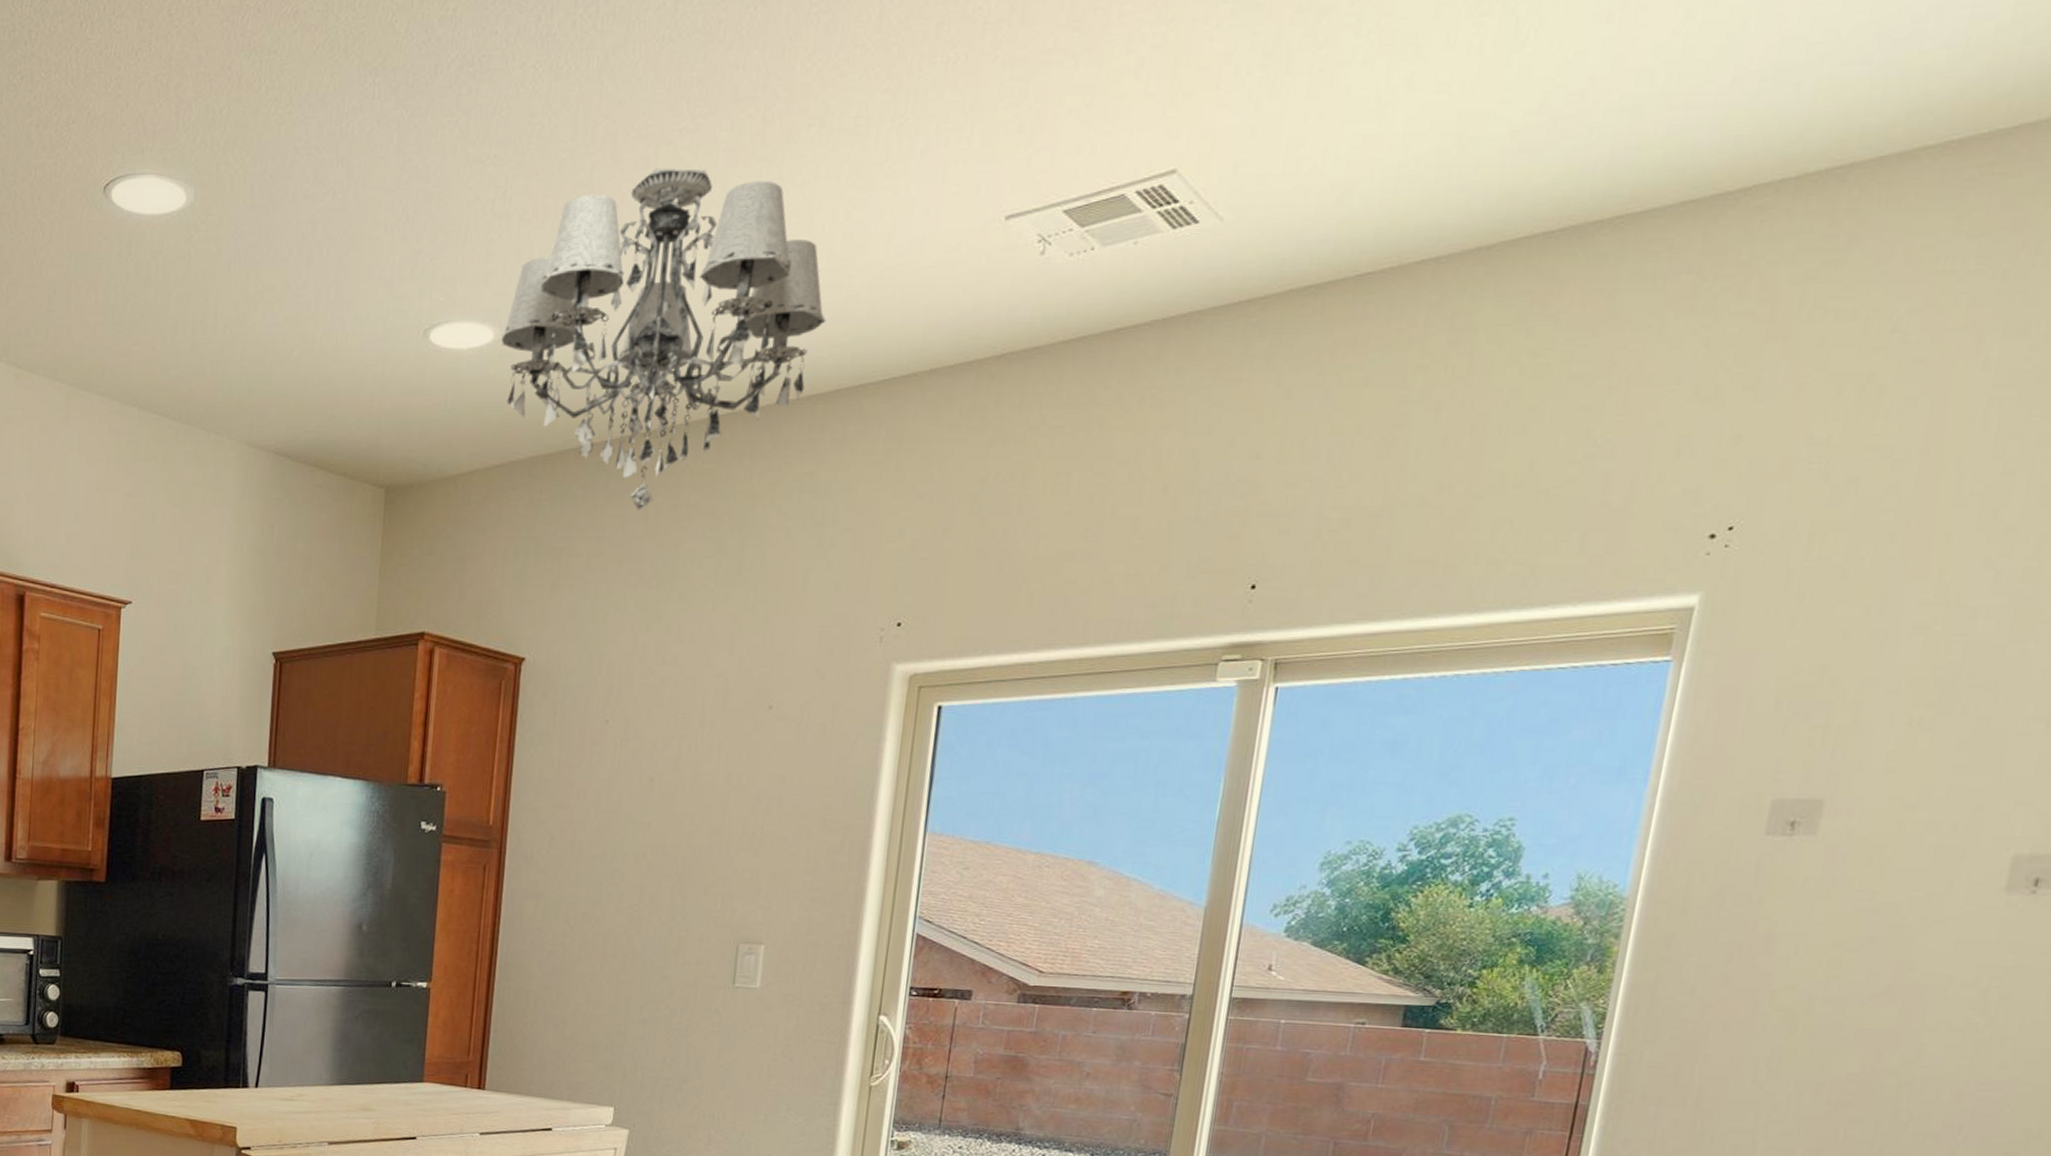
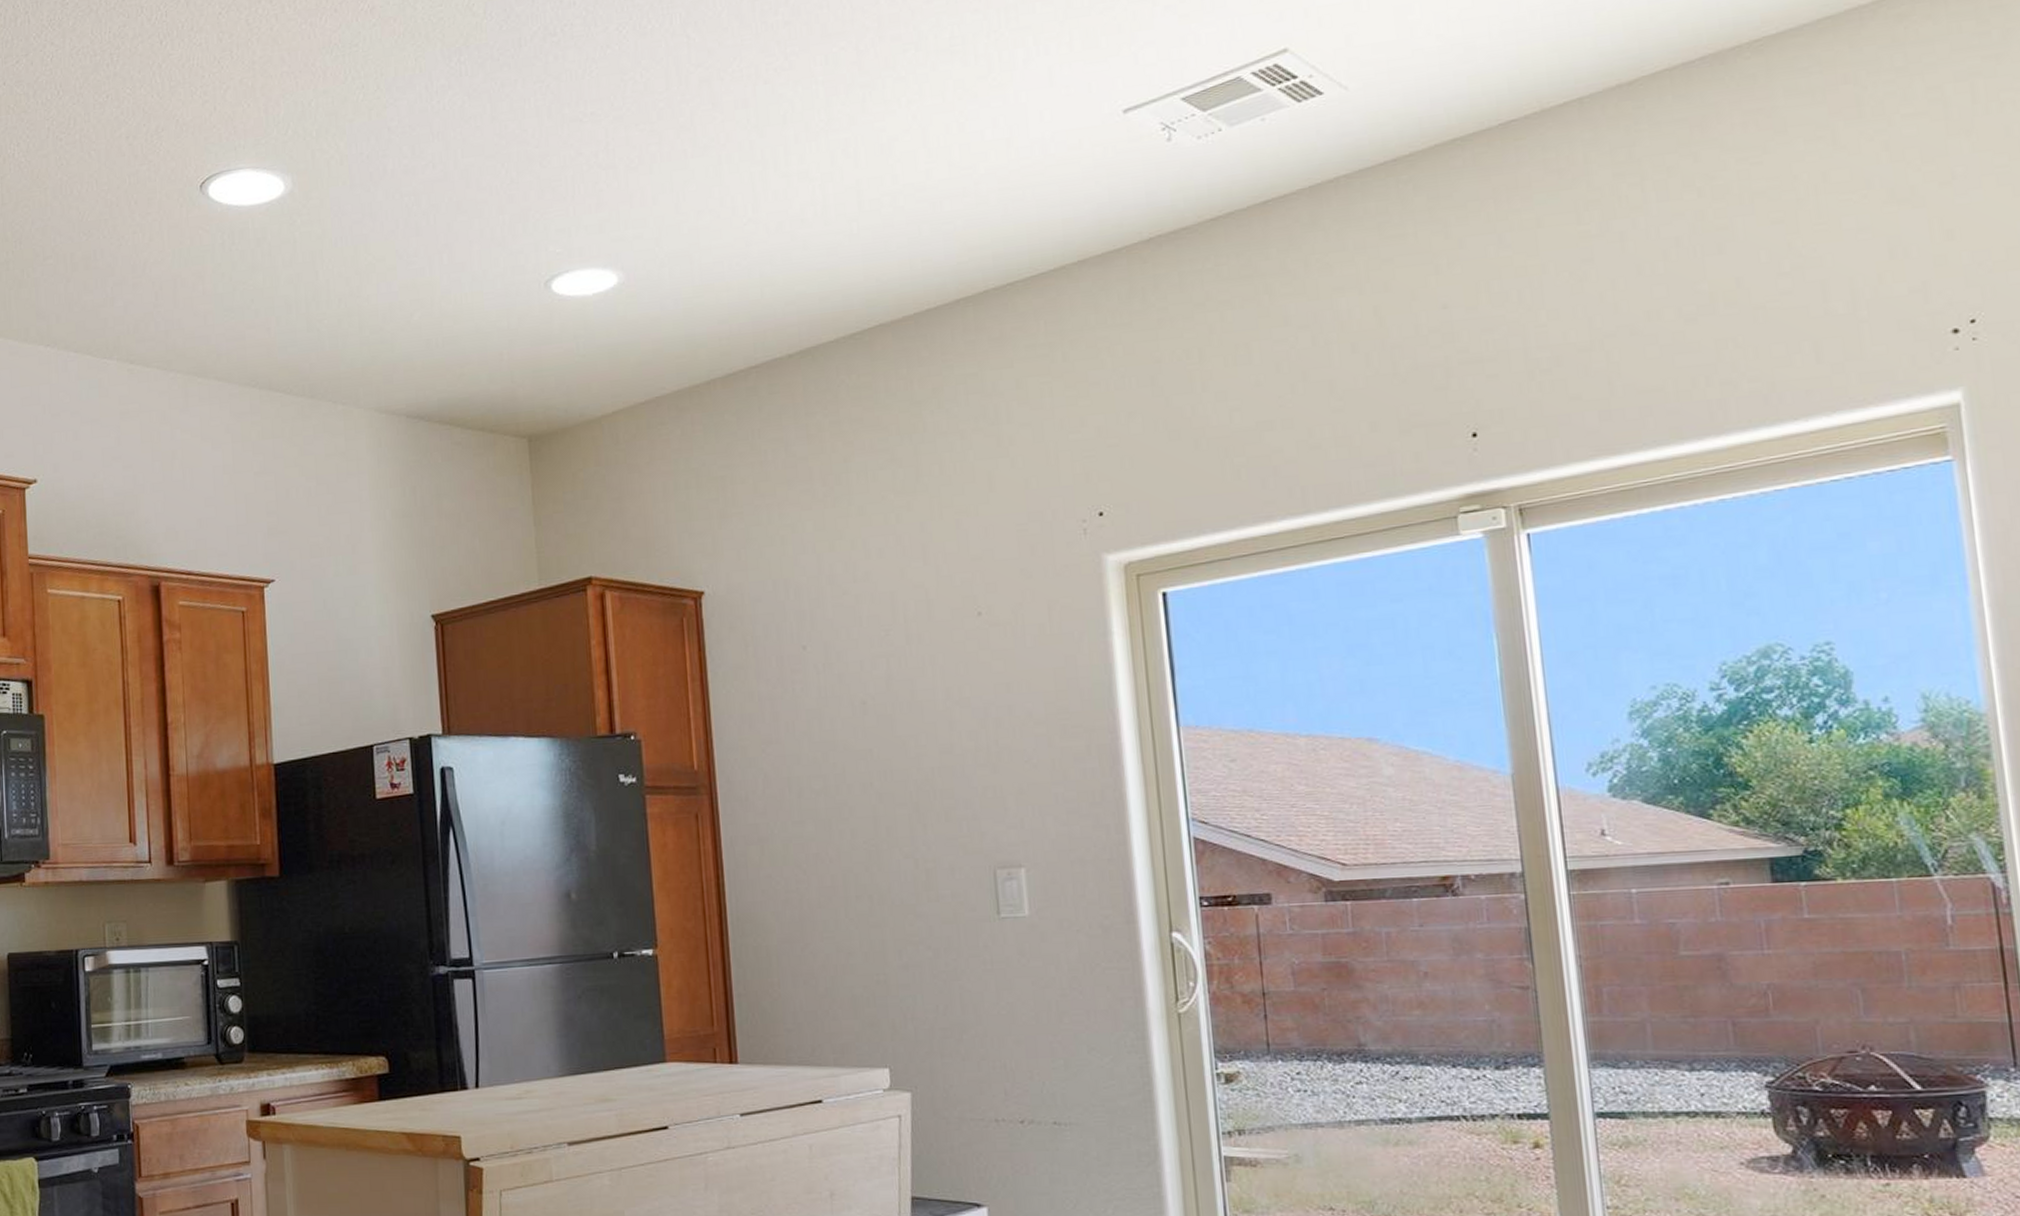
chandelier: present [501,168,826,511] -> none [625,101,960,431]

